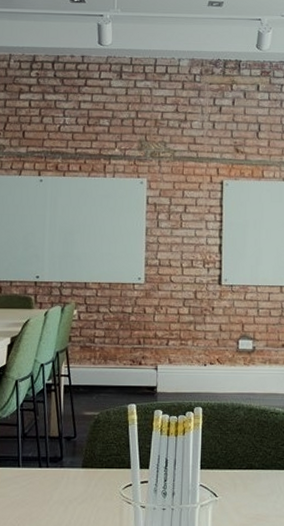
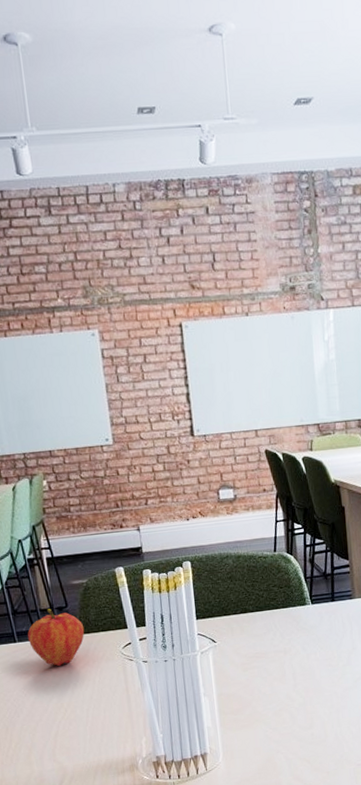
fruit: none [31,437,89,499] -> present [27,609,85,667]

